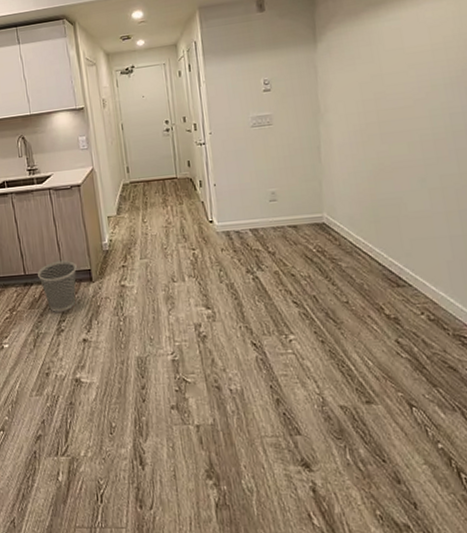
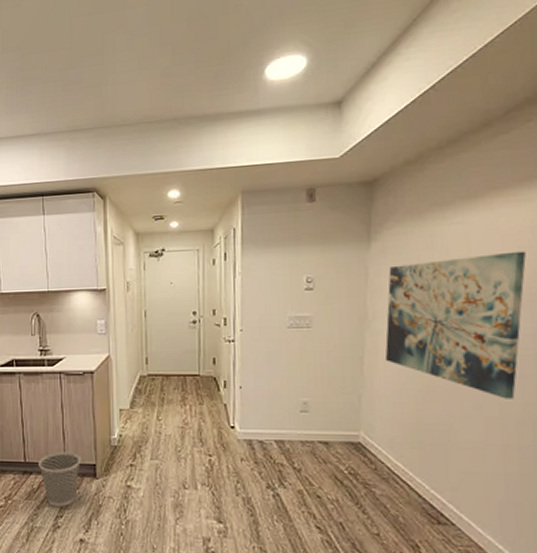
wall art: none [335,39,453,171] -> present [385,251,526,399]

